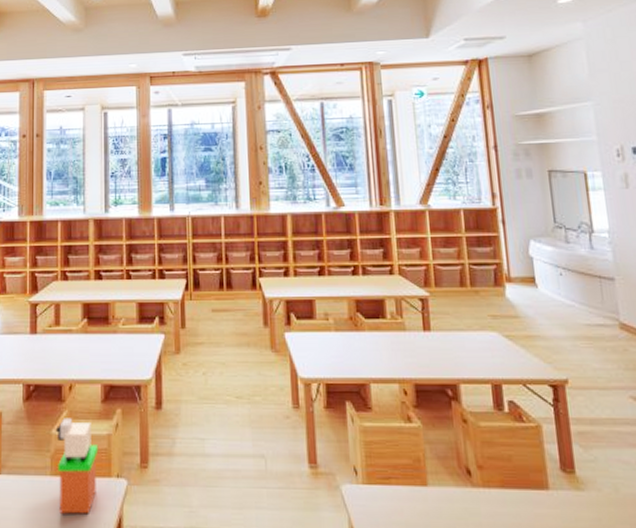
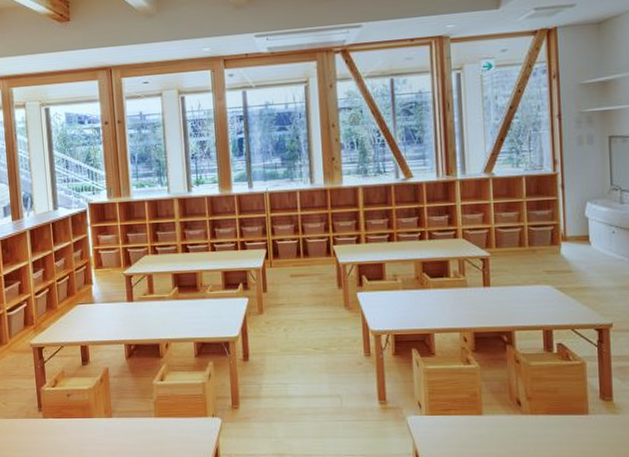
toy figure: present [55,418,99,514] -> none [156,371,195,447]

